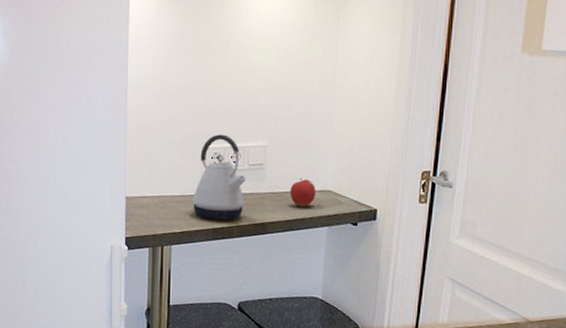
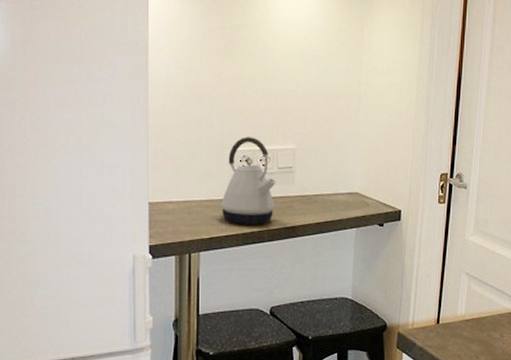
fruit: present [290,178,317,207] -> none [319,181,345,209]

